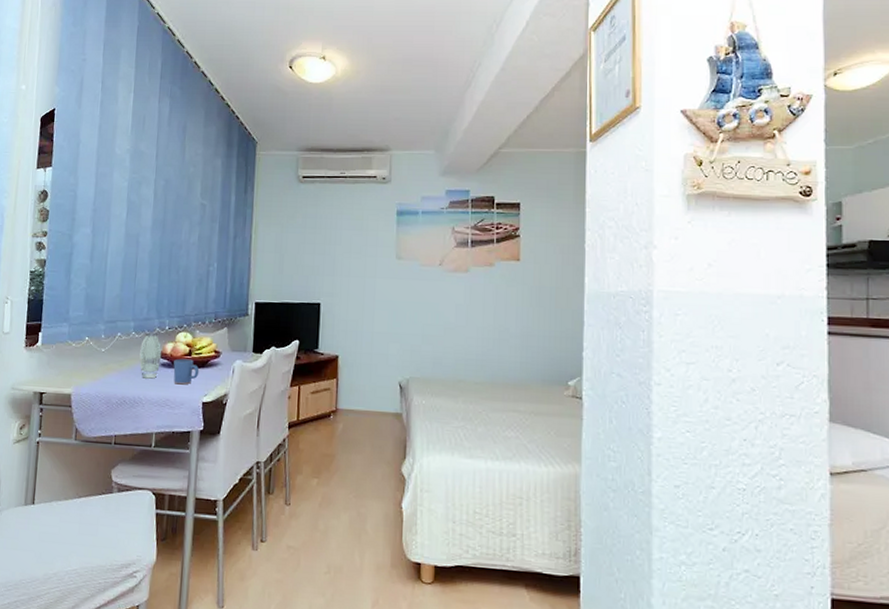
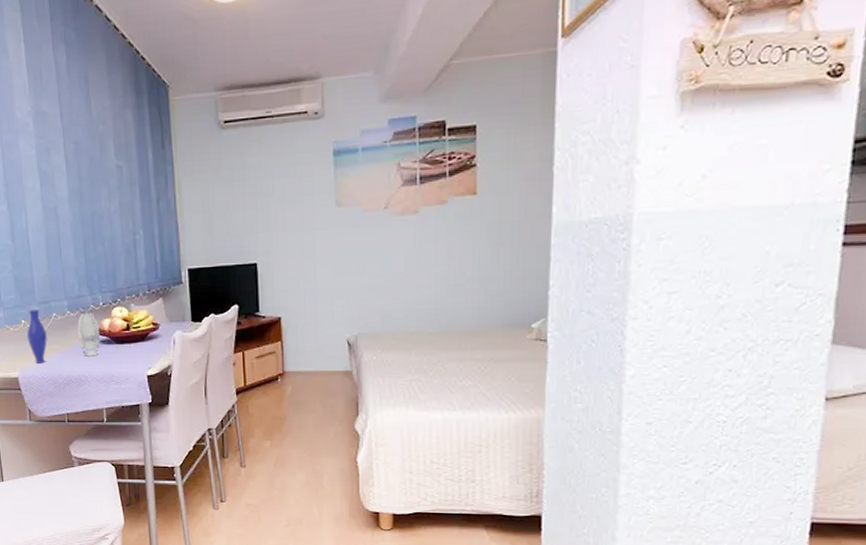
vase: none [87,328,109,382] -> present [26,310,47,364]
mug: present [173,358,200,385] -> none [113,334,140,360]

